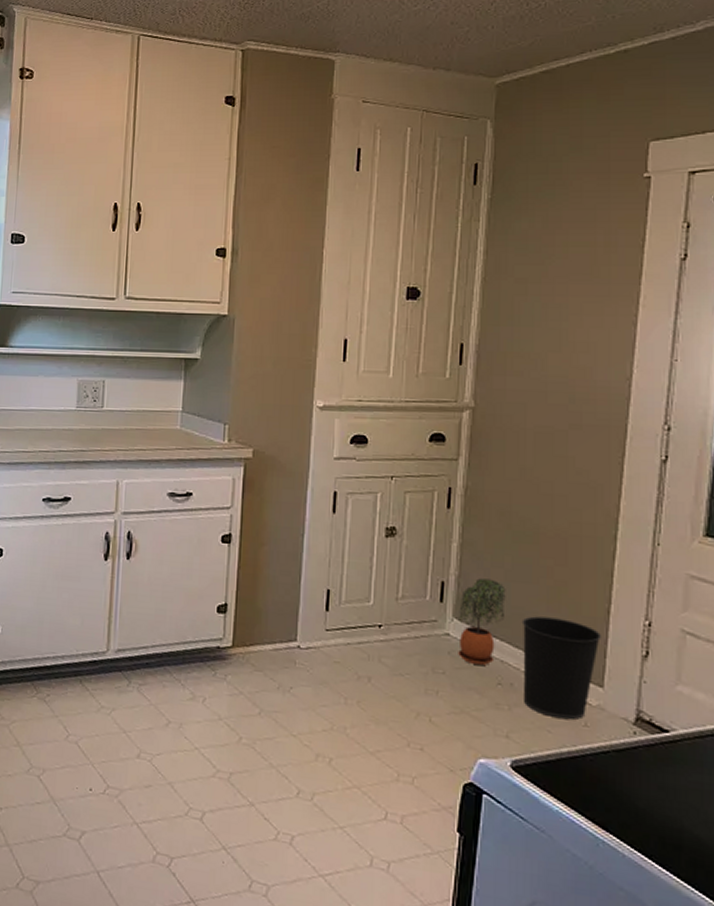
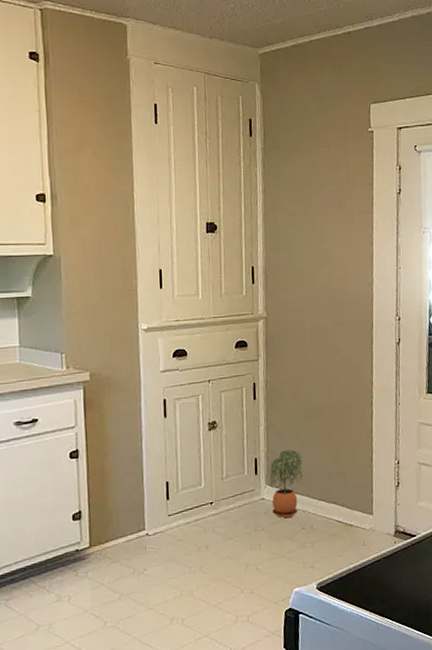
wastebasket: present [521,616,602,720] -> none [314,470,369,545]

